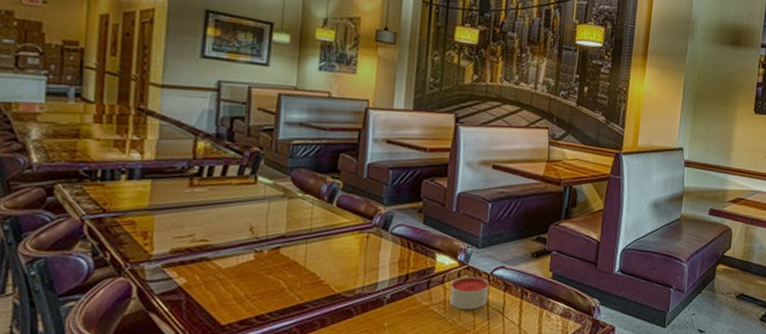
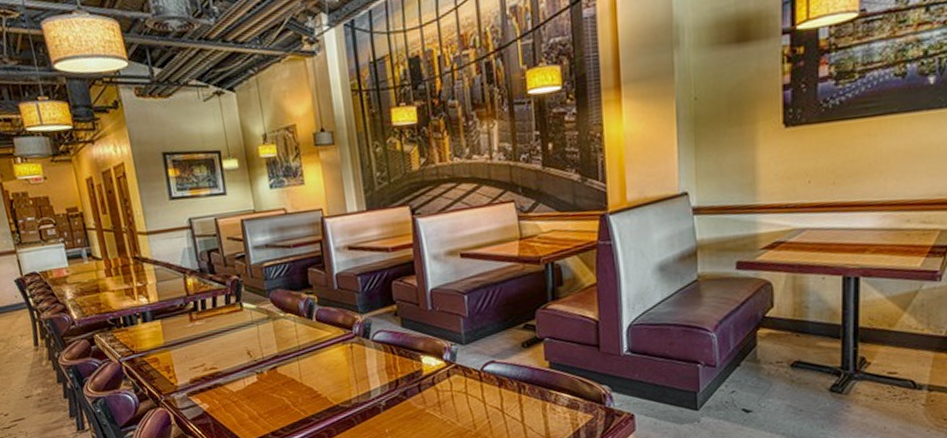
candle: present [449,276,489,310] -> none [441,374,484,411]

